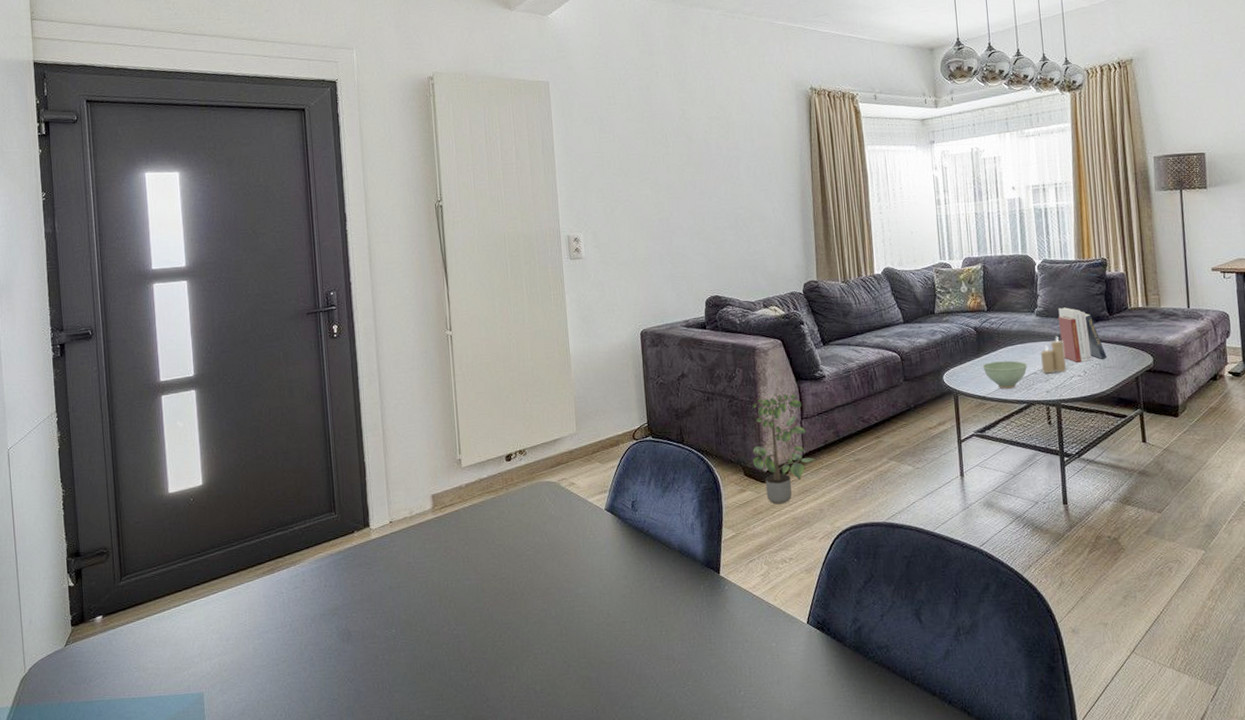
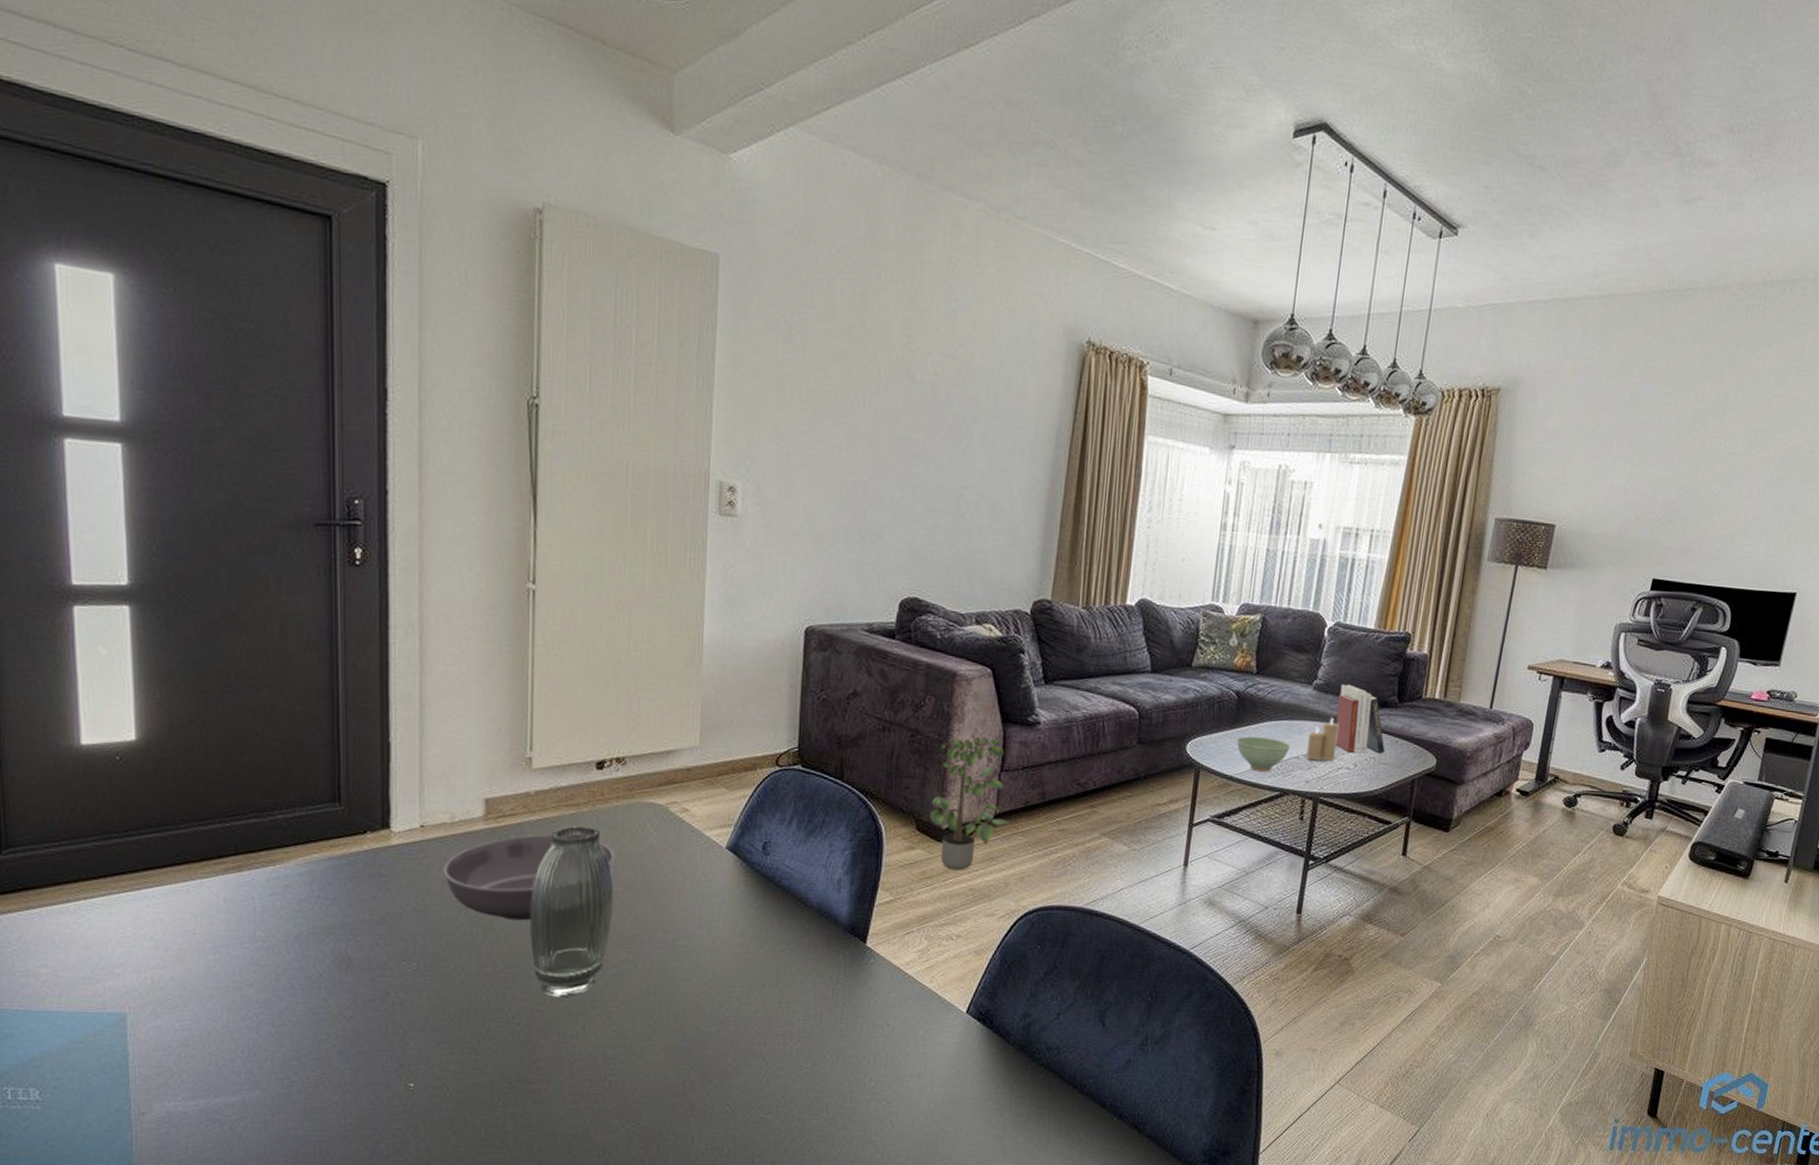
bowl: none [407,516,526,588] -> present [443,834,615,921]
vase: none [470,506,529,646] -> present [530,825,614,998]

